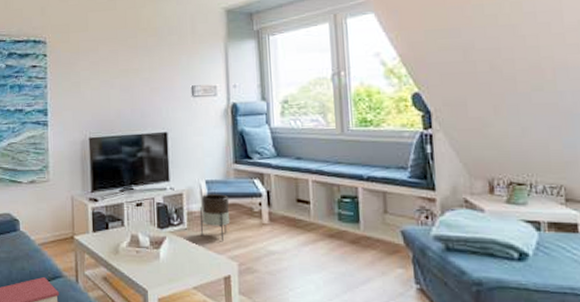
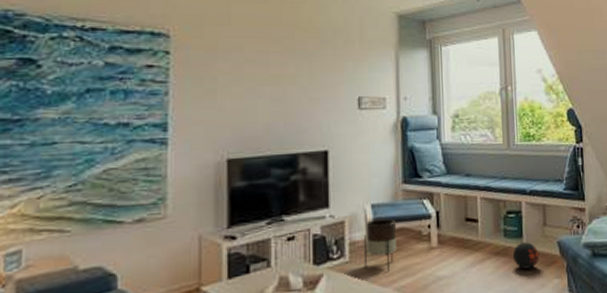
decorative ball: none [349,228,380,255] -> present [513,242,540,269]

